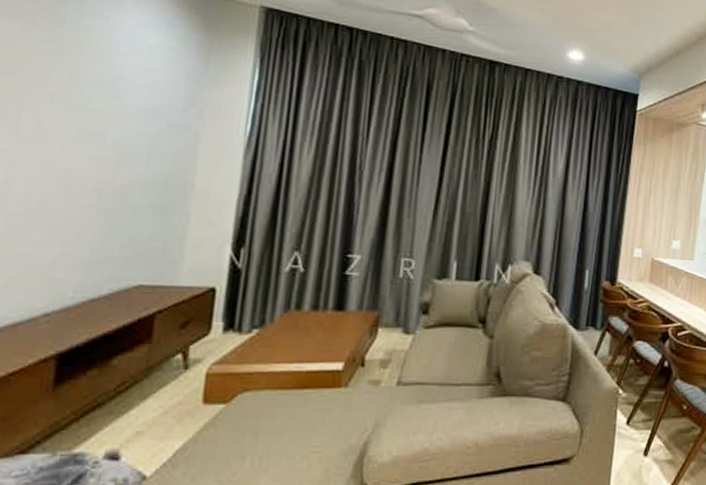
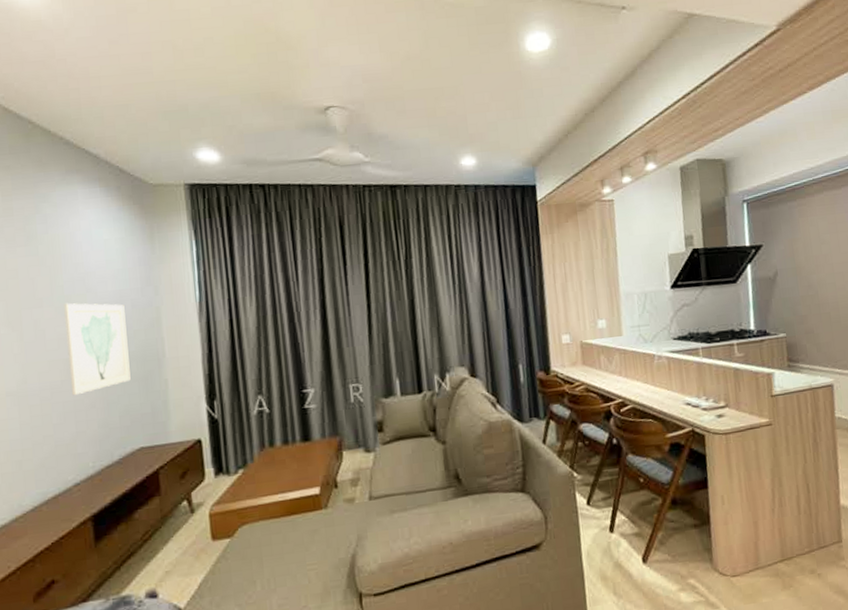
wall art: none [65,104,157,212] -> present [64,303,131,396]

